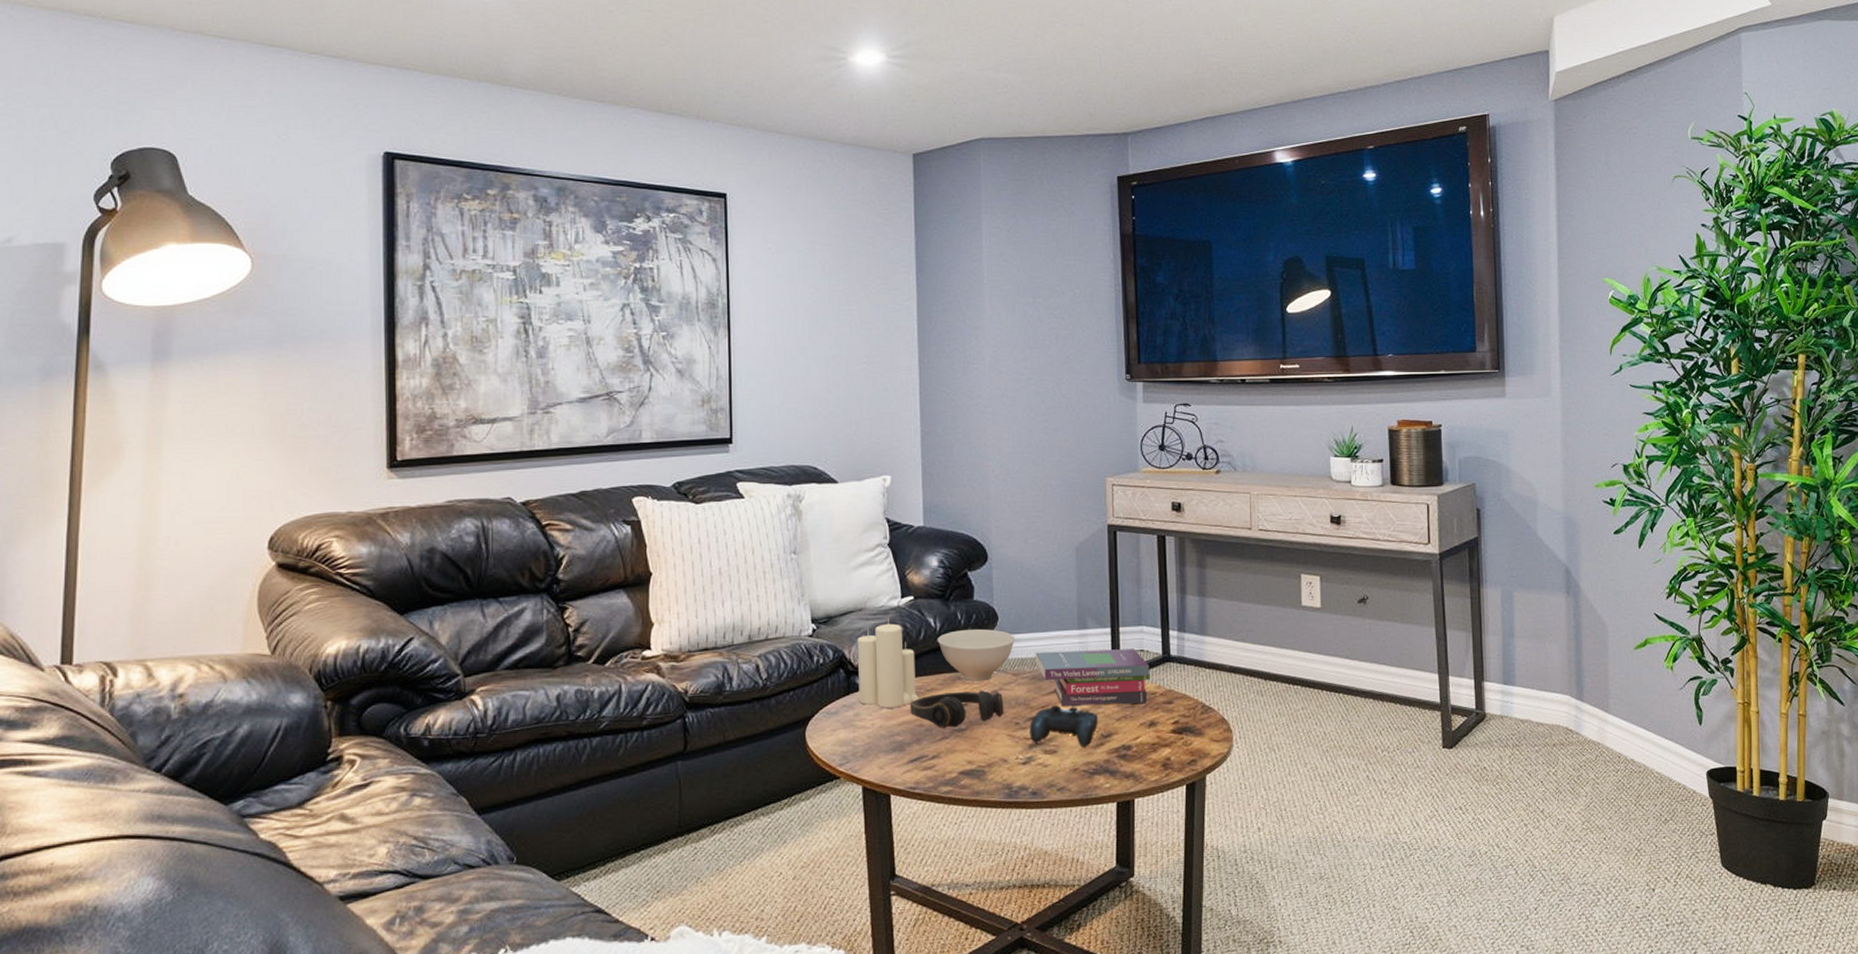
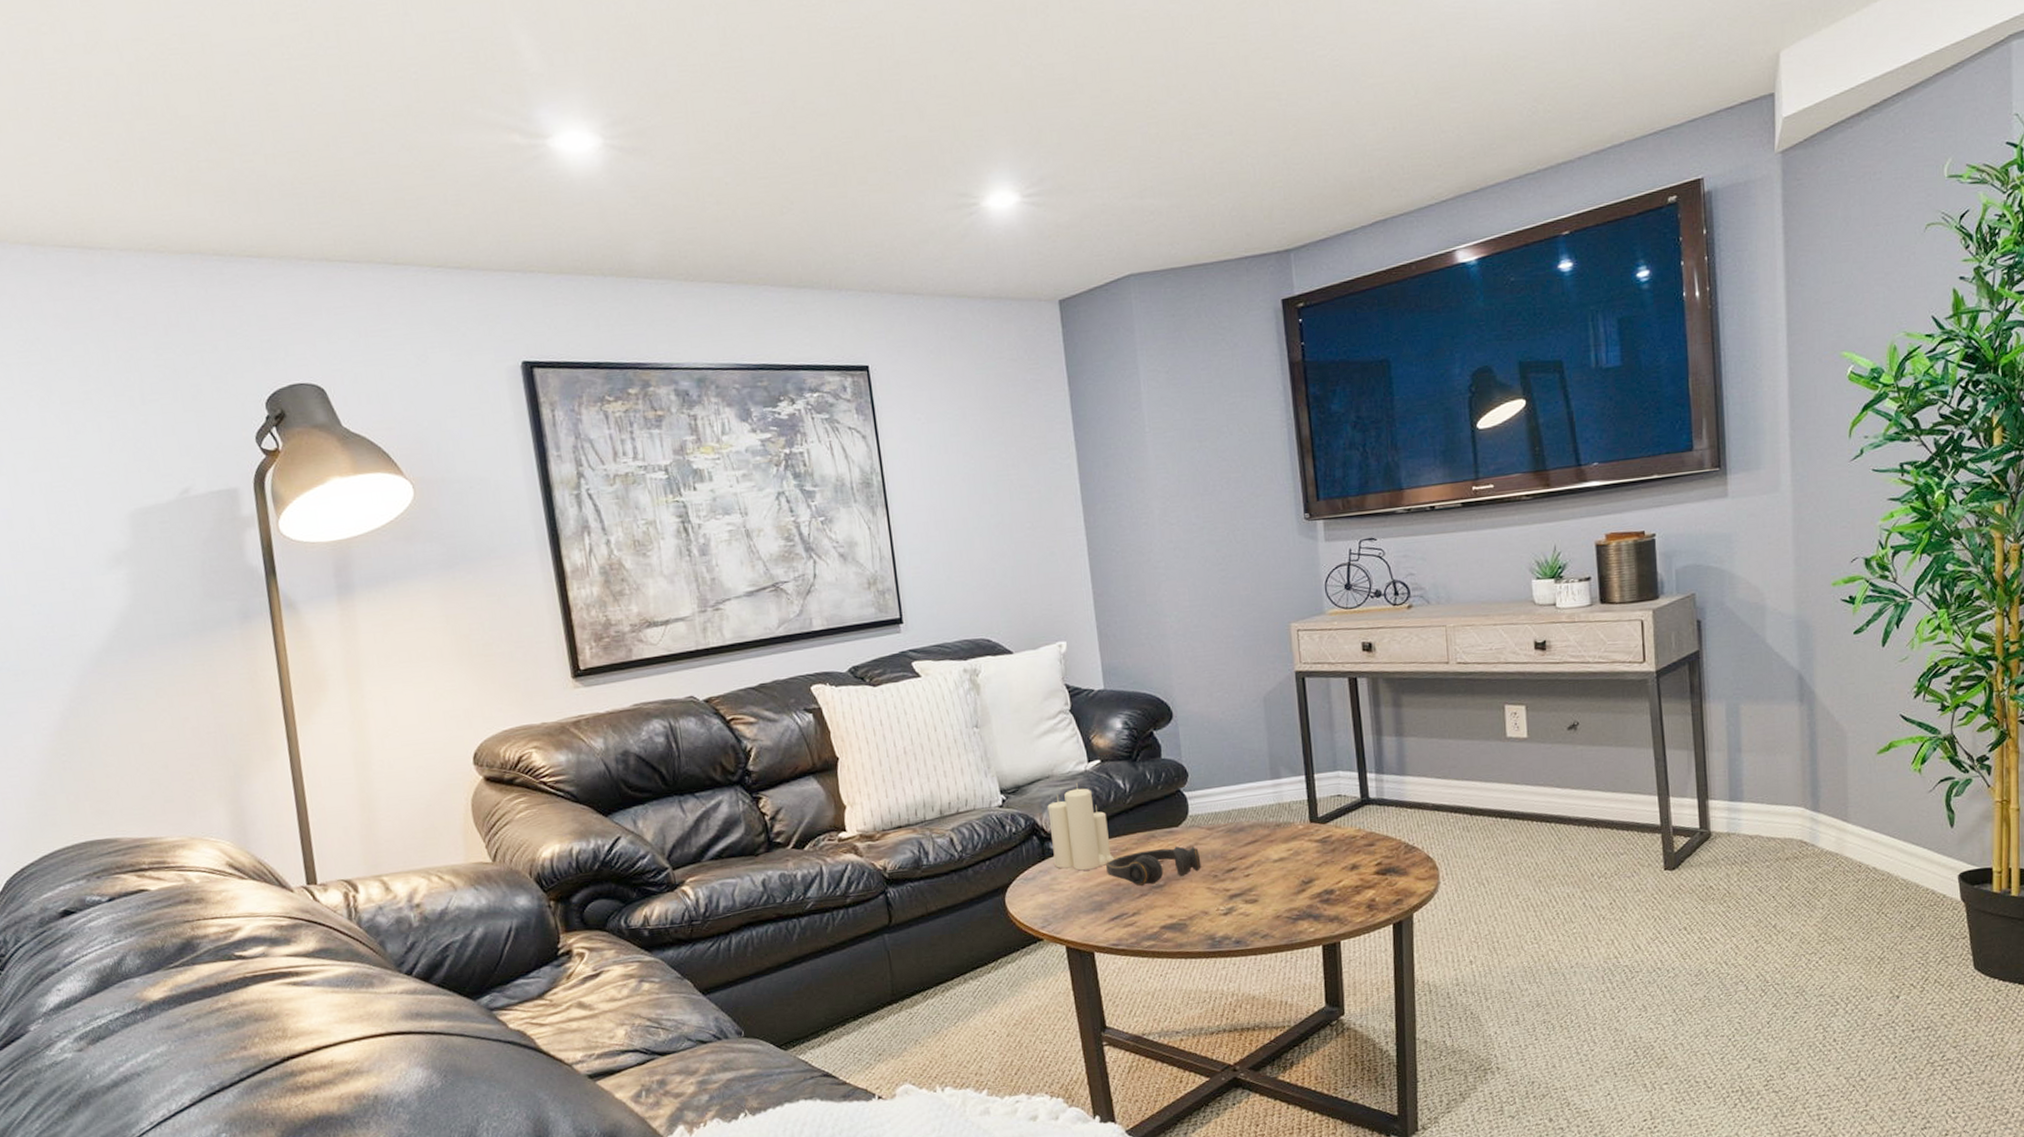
bowl: present [938,629,1015,681] -> none [1128,786,1207,839]
control: present [1029,705,1098,748] -> none [1228,855,1298,895]
books: present [1035,649,1150,706] -> none [1228,794,1349,856]

